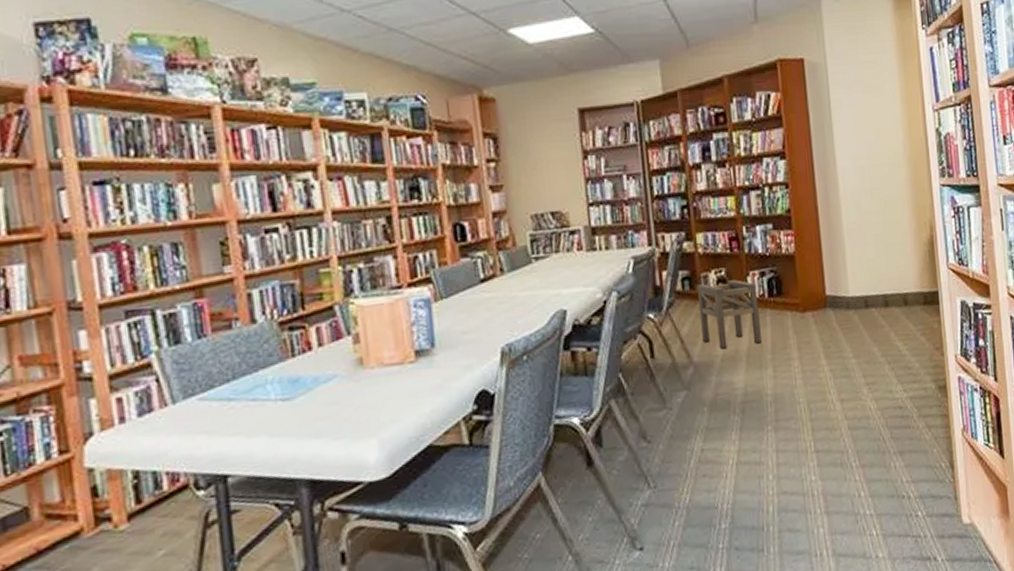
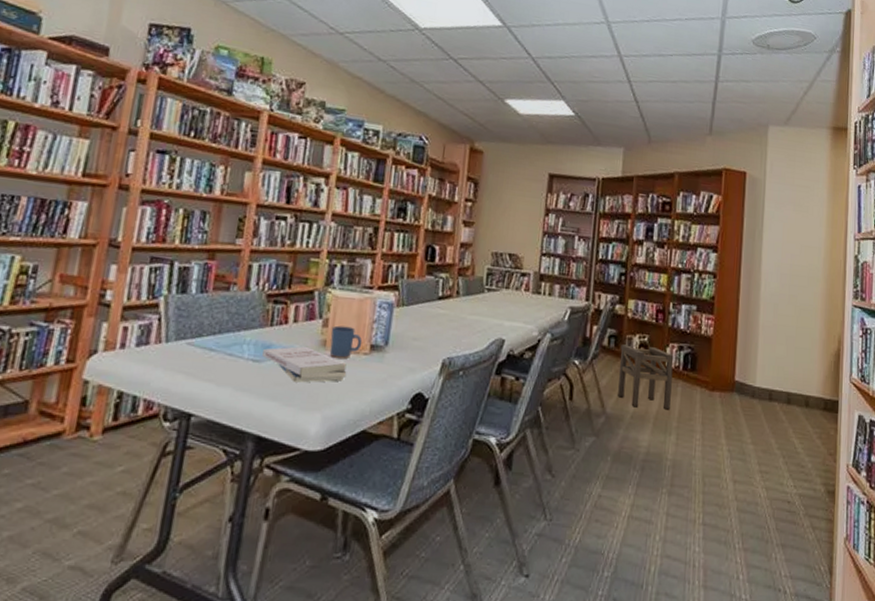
books: none [291,369,396,412] -> present [262,346,347,383]
mug: none [366,336,405,375] -> present [329,325,362,358]

